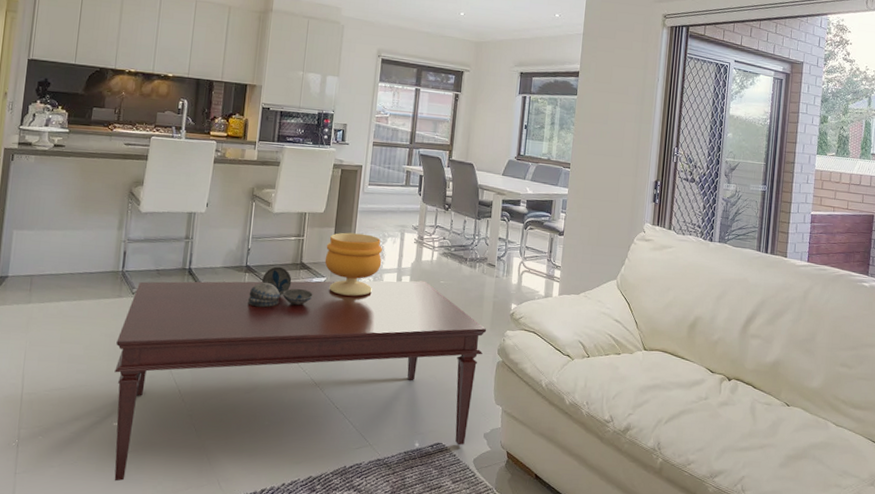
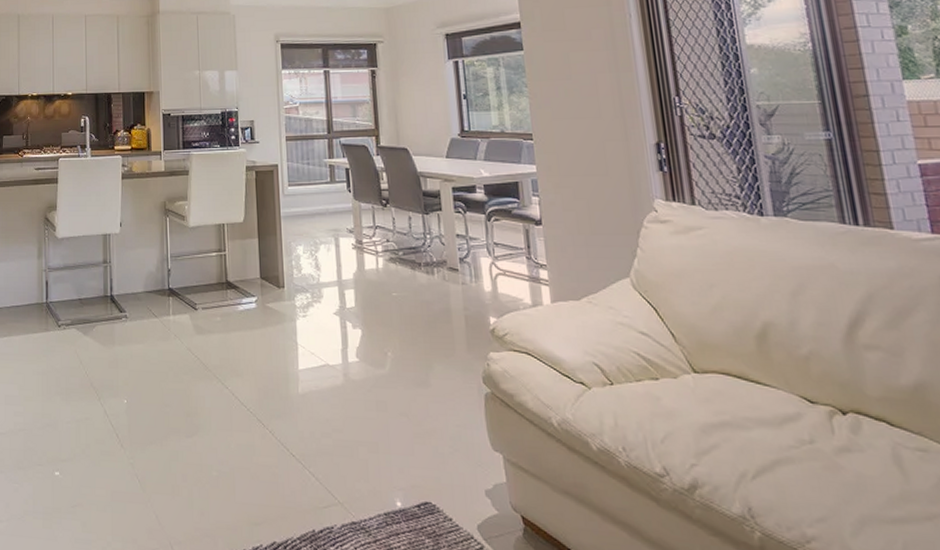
coffee table: present [114,280,487,482] -> none [49,294,463,541]
decorative bowl: present [248,266,313,308] -> none [175,287,245,336]
footed bowl: present [324,232,383,297] -> none [251,243,318,317]

